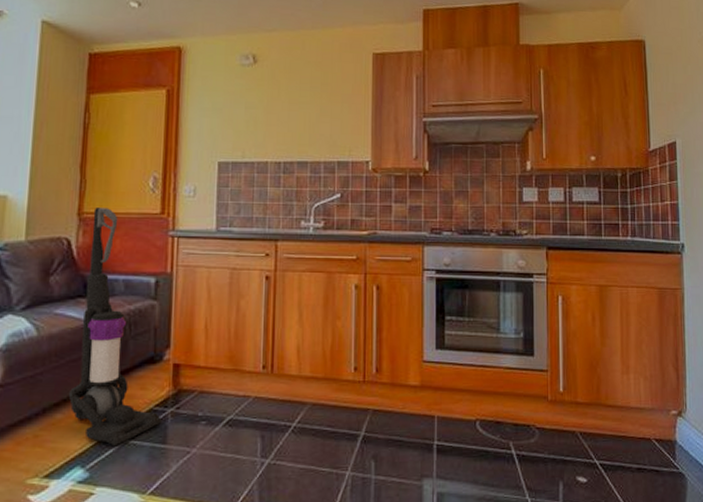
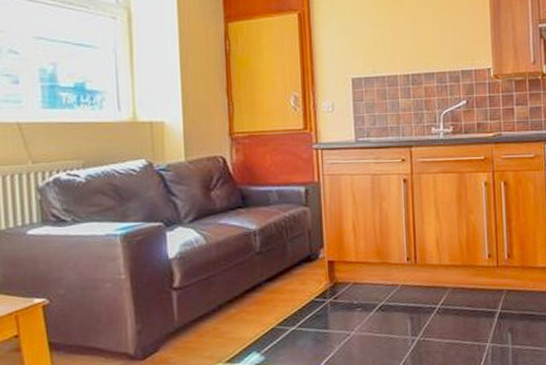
vacuum cleaner: present [68,208,161,447] -> none [239,127,322,334]

